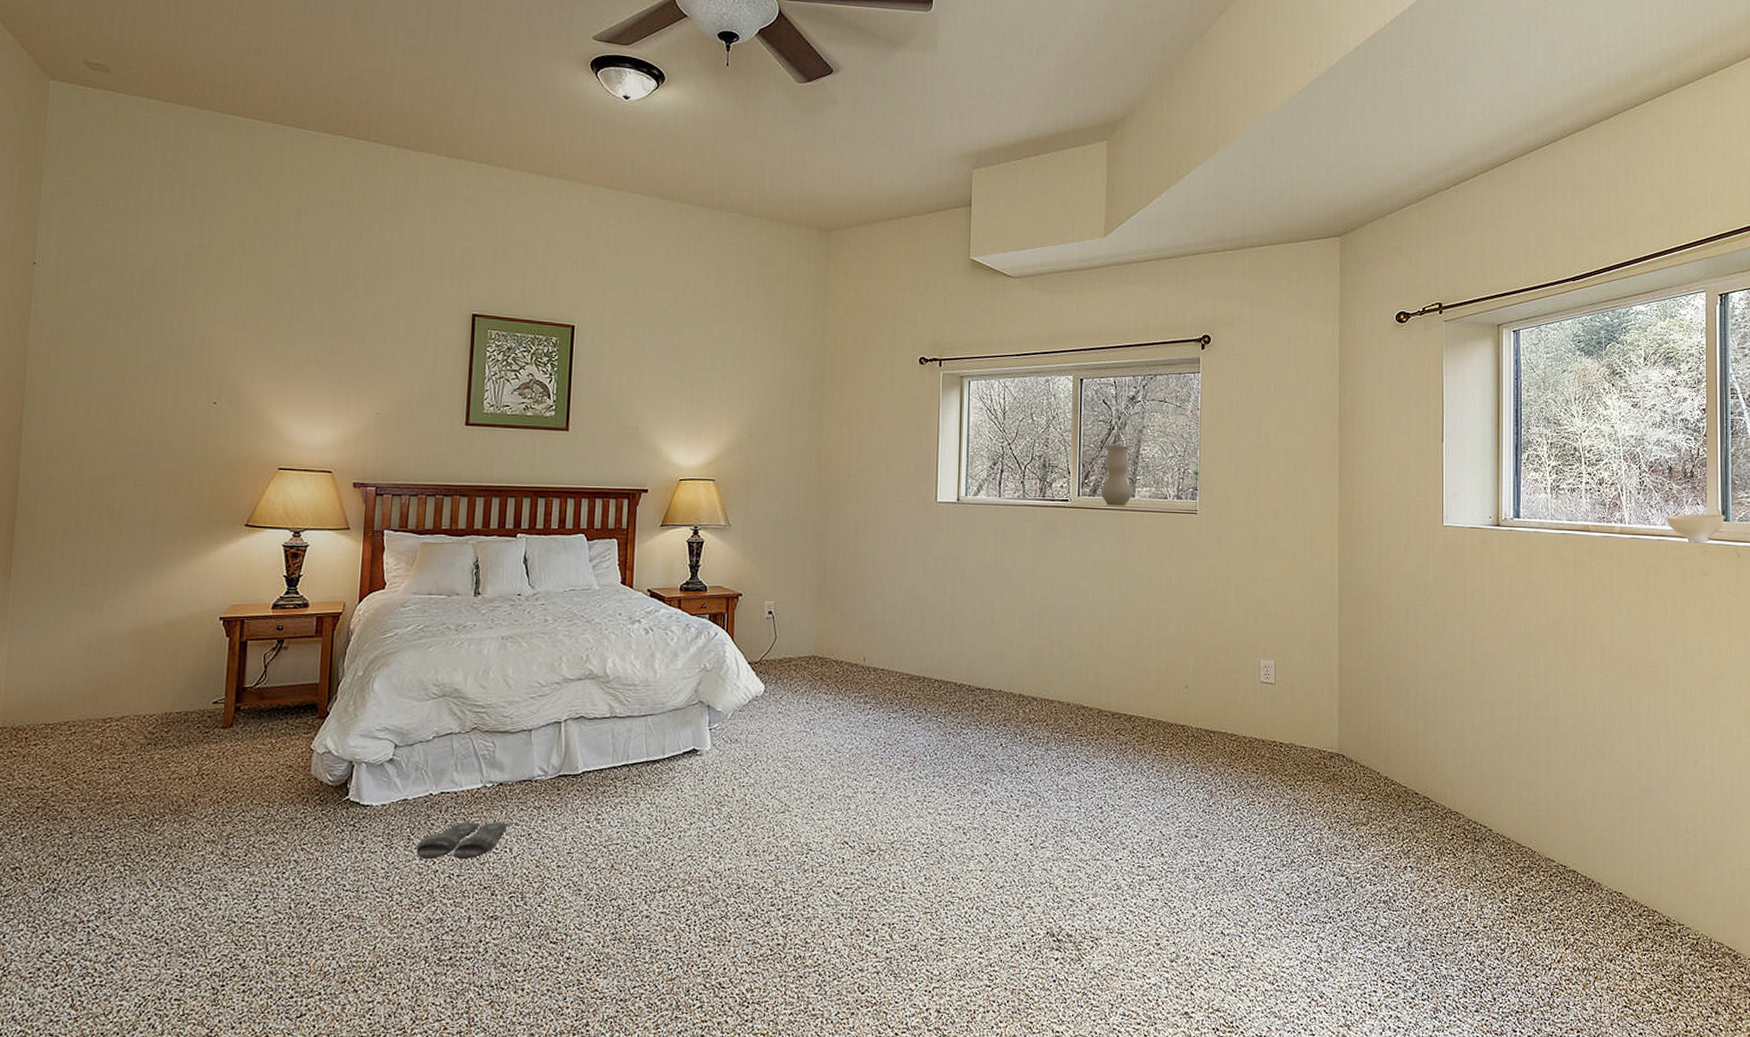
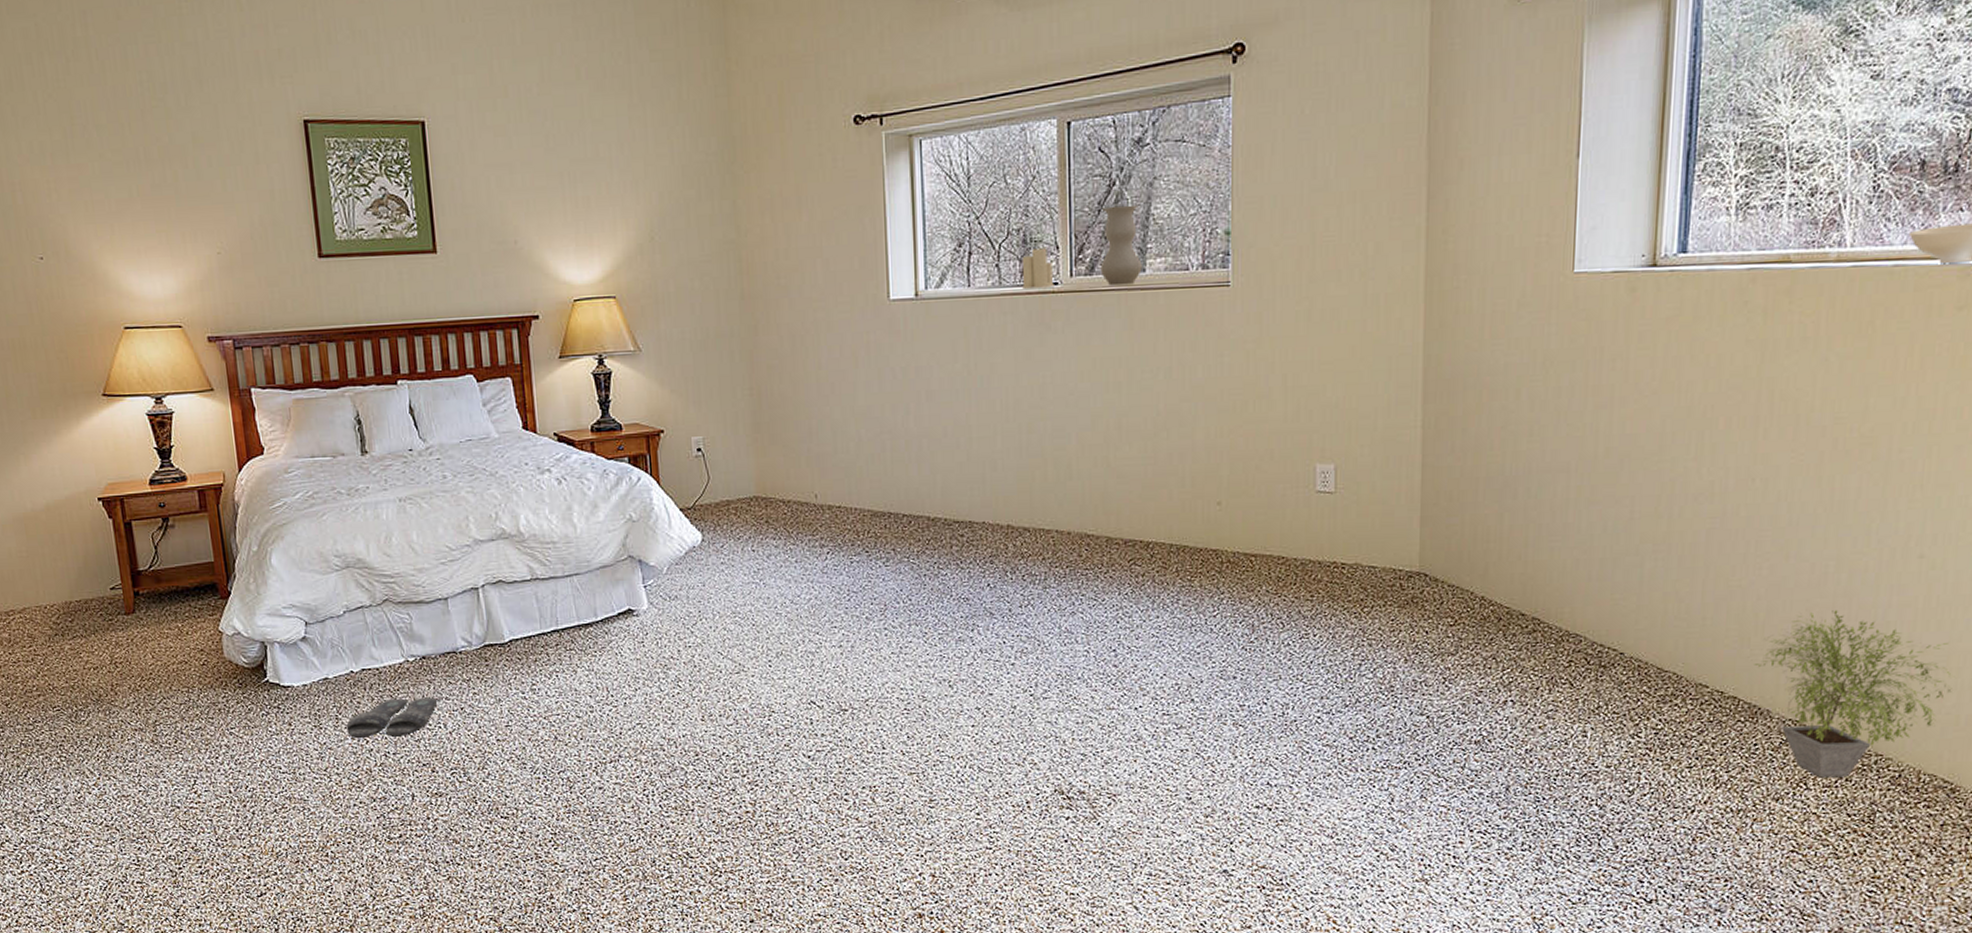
candle: none [1041,472,1065,503] -> present [1022,248,1054,289]
potted plant: none [1586,802,1728,943] -> present [1754,610,1955,778]

